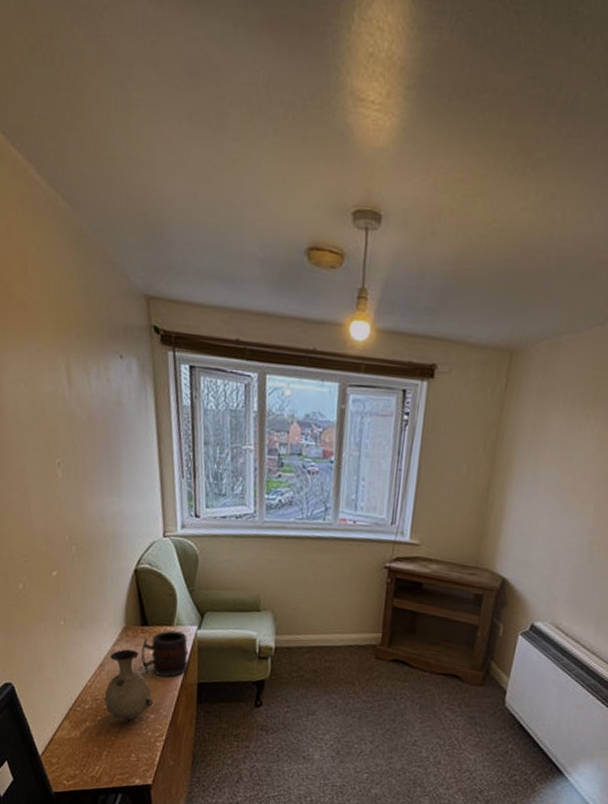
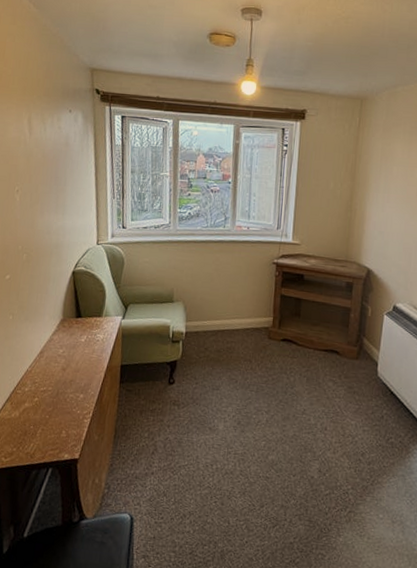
vase: present [104,649,154,720] -> none [41,338,83,400]
mug: present [141,630,189,677] -> none [74,321,114,361]

